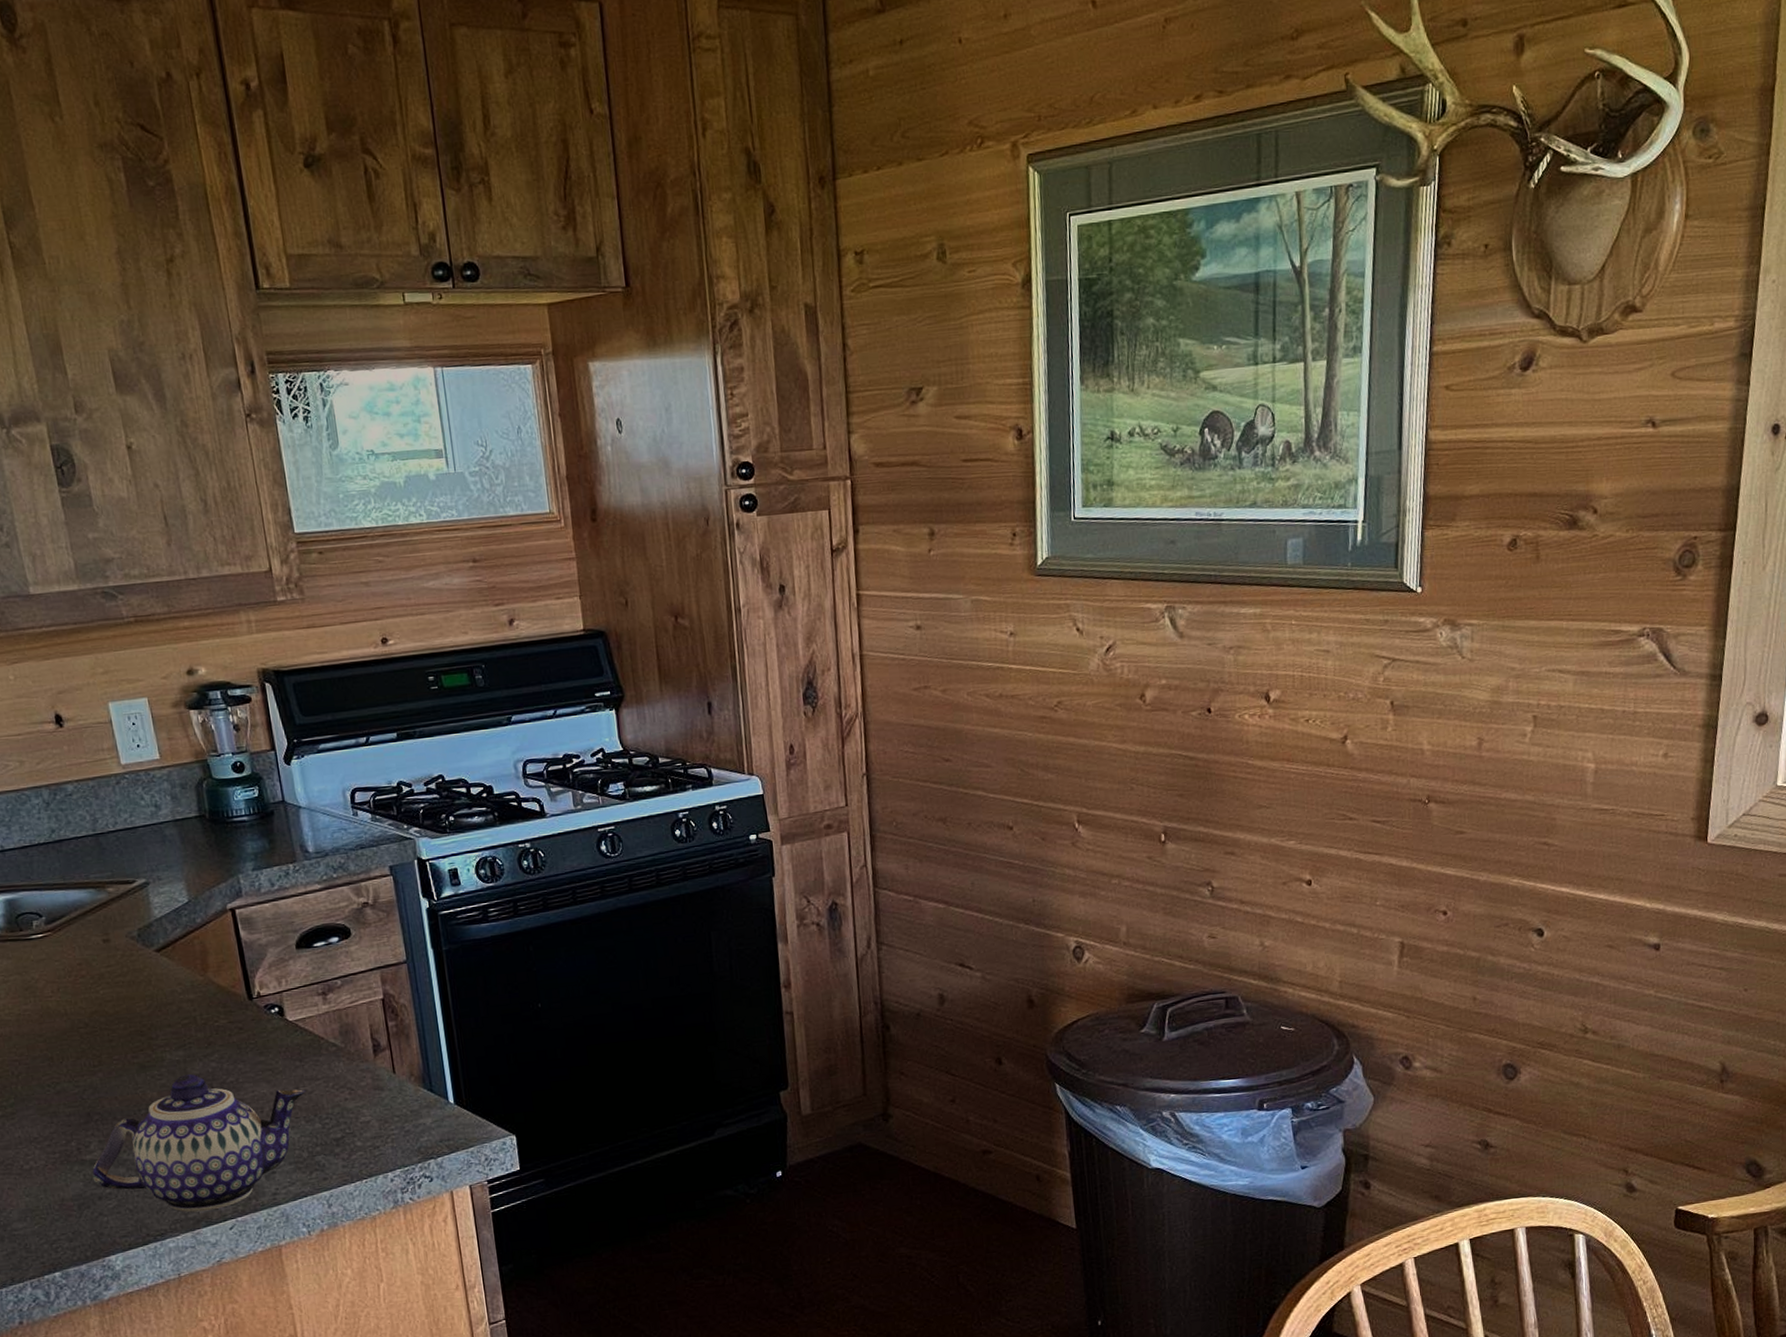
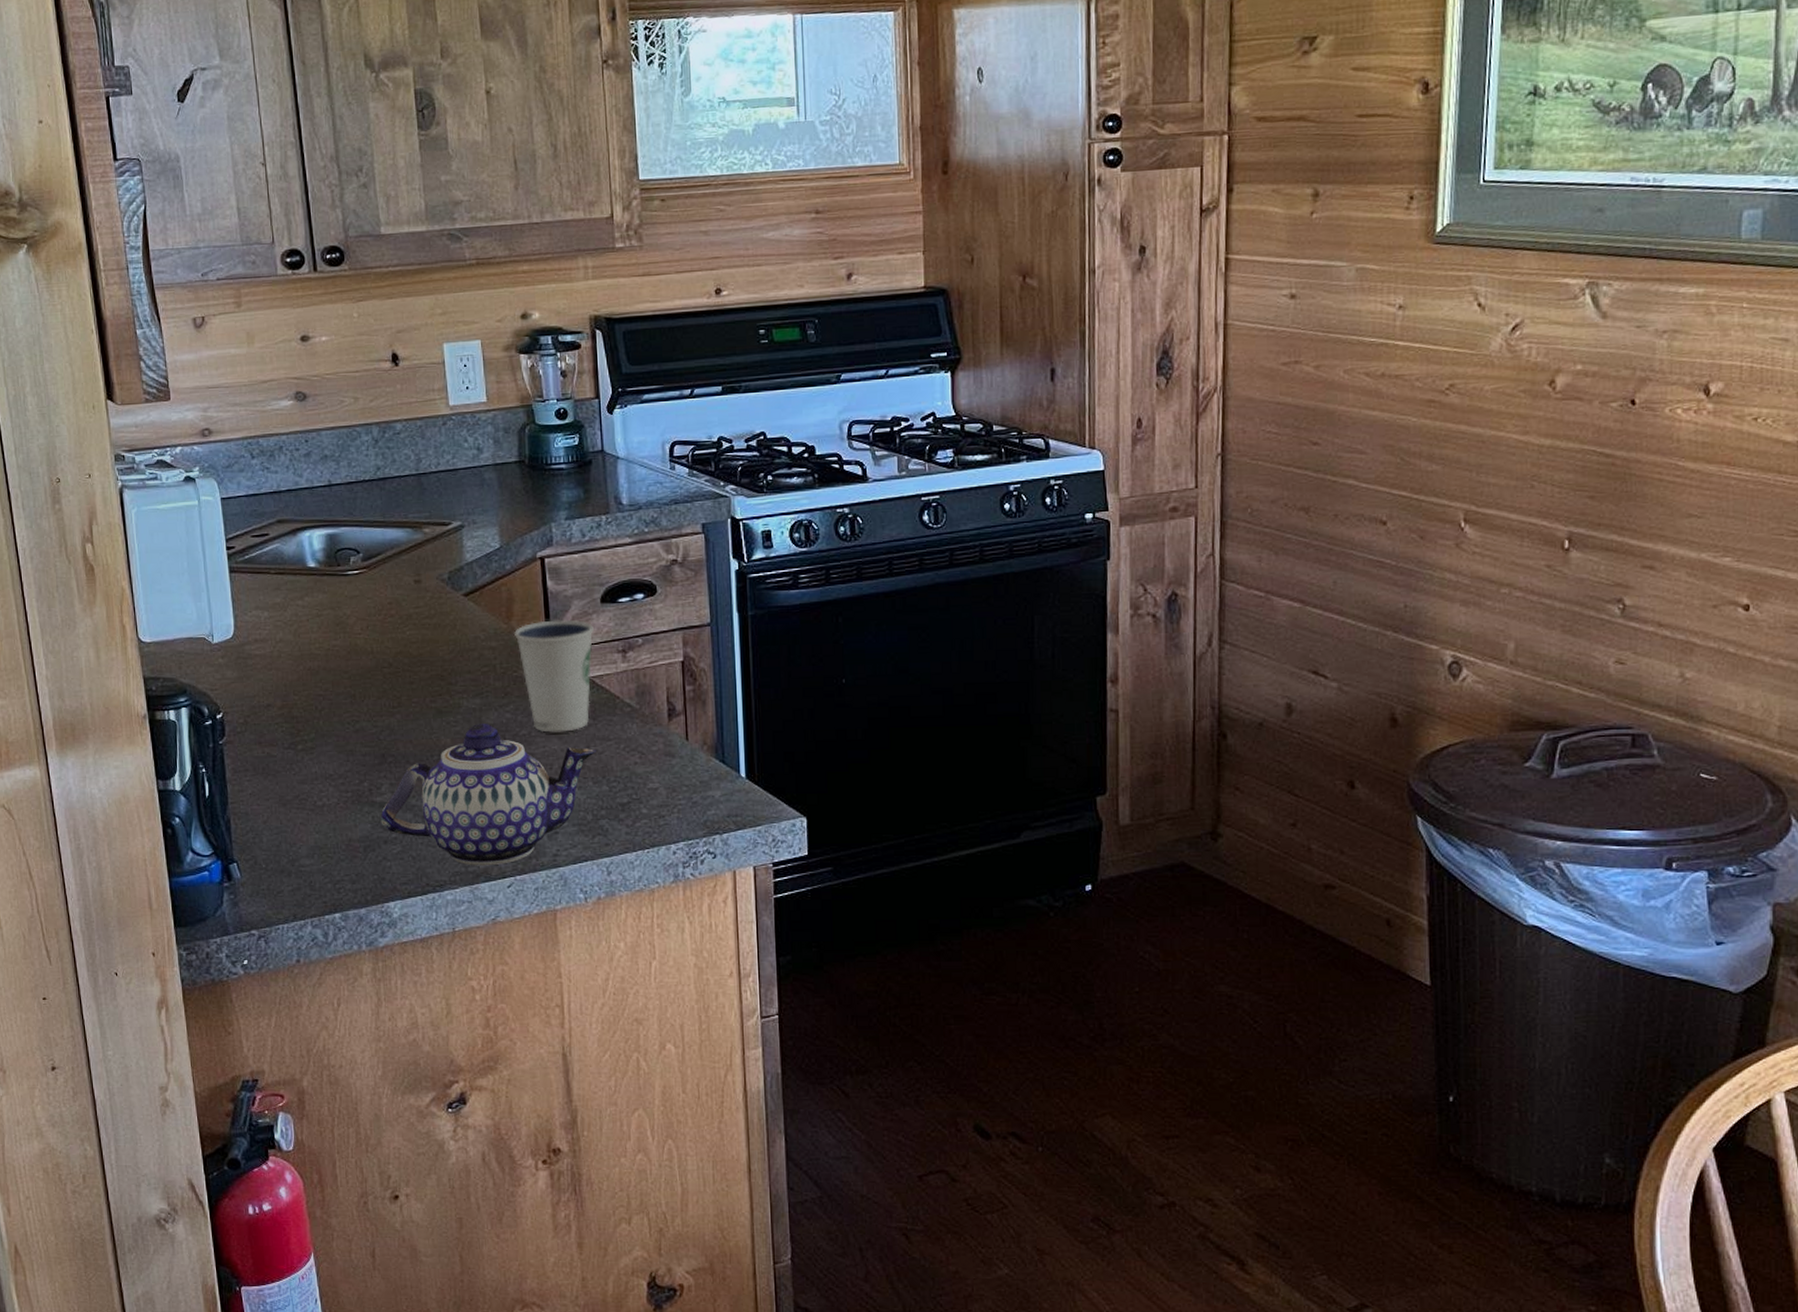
dixie cup: none [211,967,296,1078] -> present [513,619,594,733]

